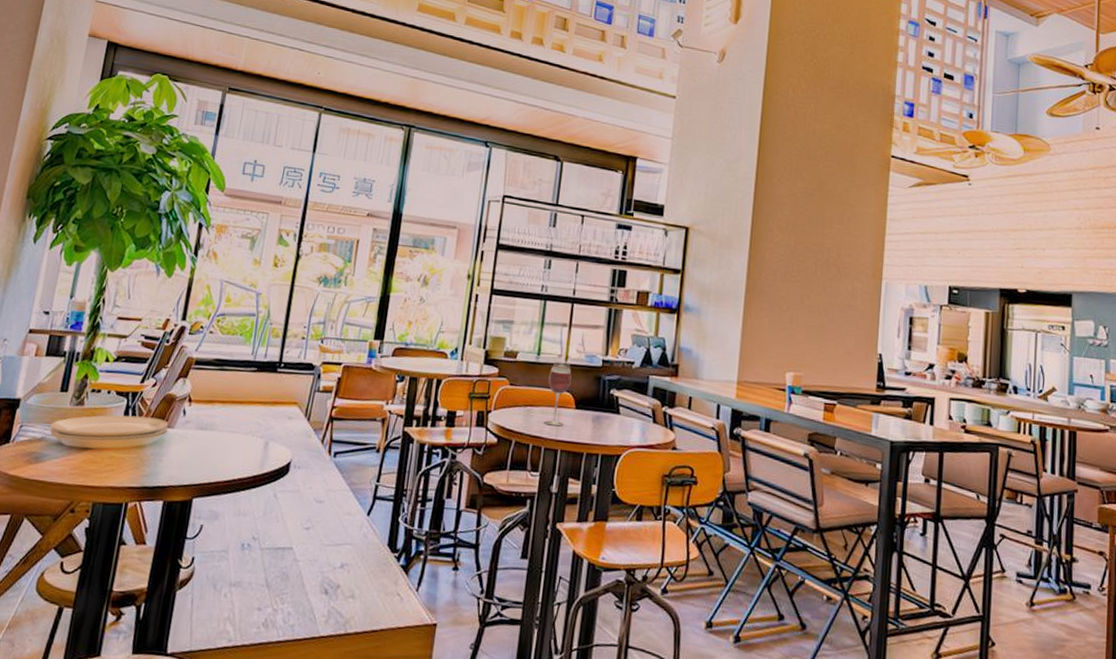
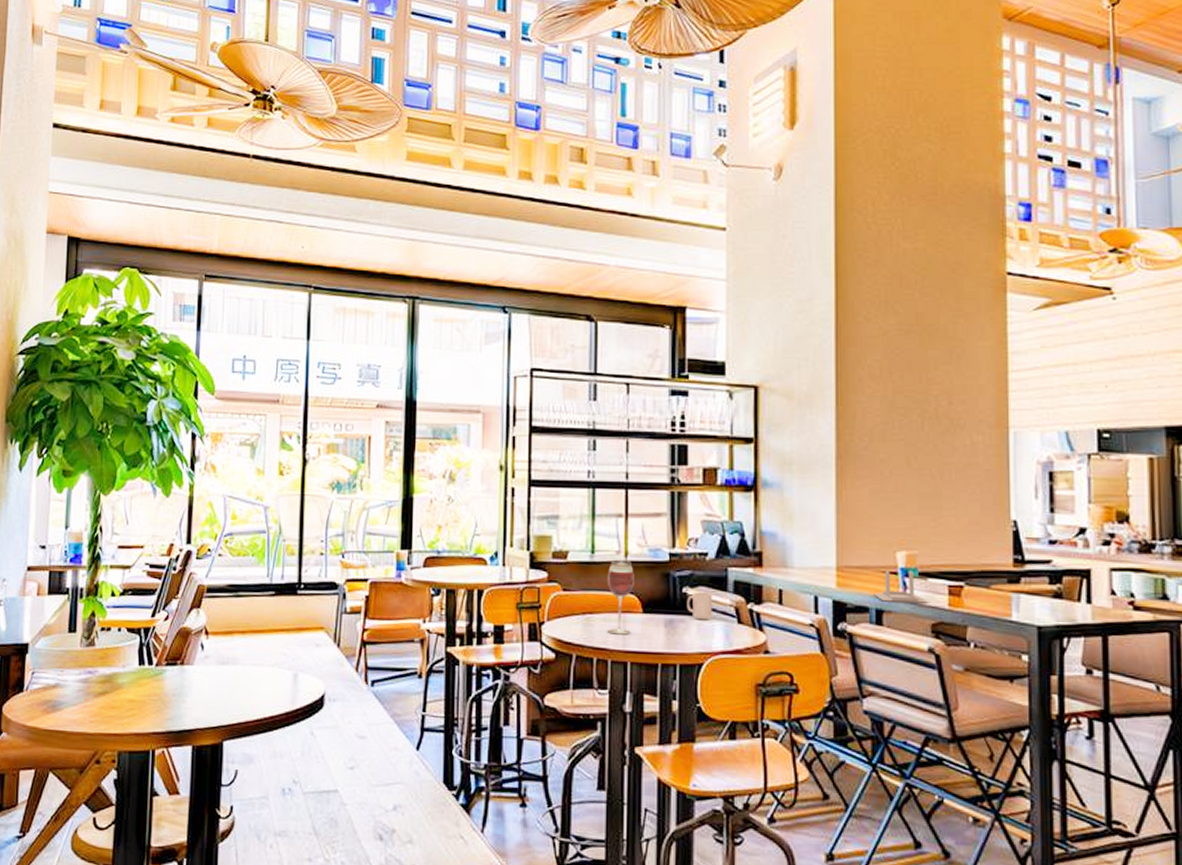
plate: present [49,415,168,449] -> none [63,653,187,694]
cup: none [612,394,634,418] -> present [687,592,712,619]
napkin holder: none [765,386,807,416] -> present [874,570,928,603]

